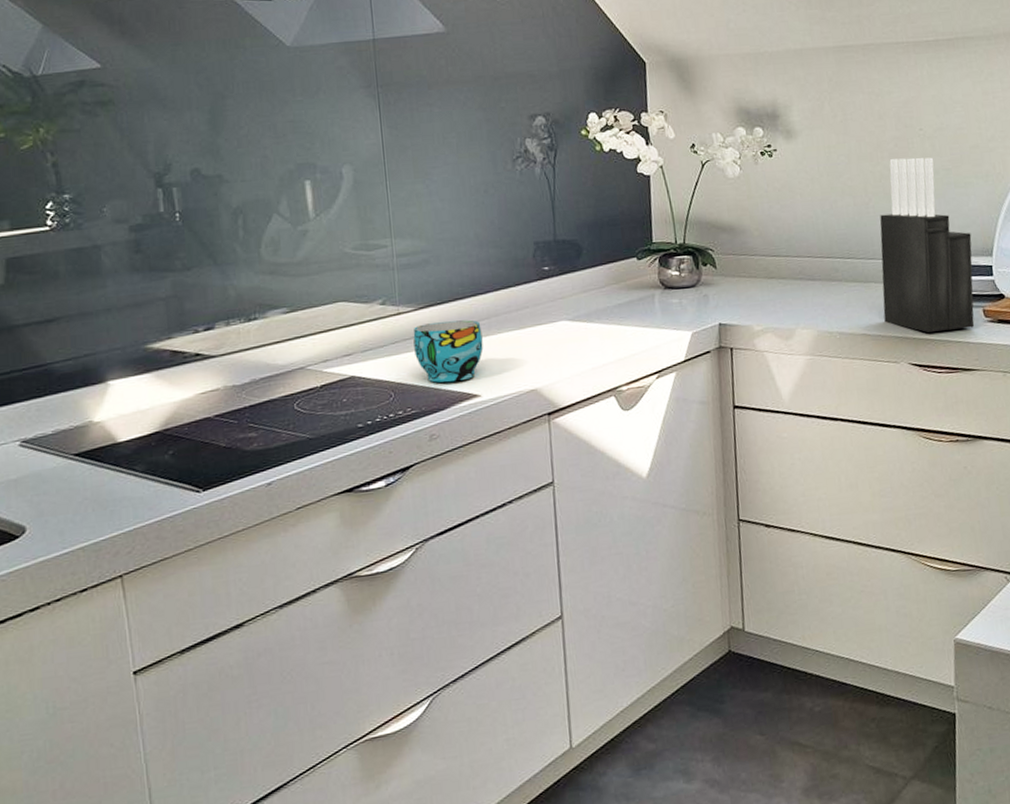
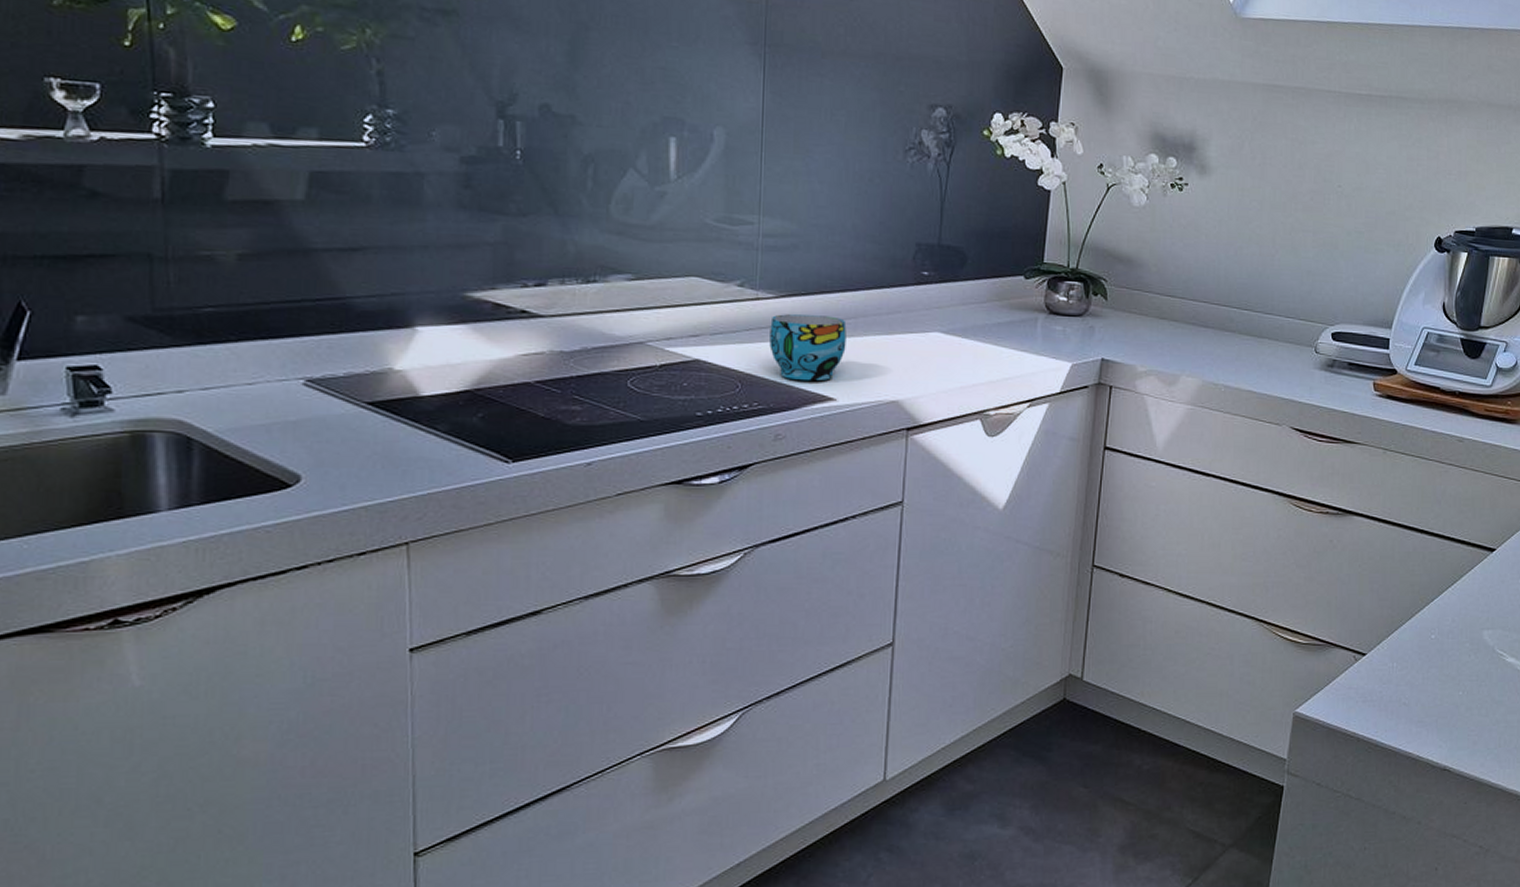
knife block: present [879,157,975,333] -> none [1273,213,1374,399]

